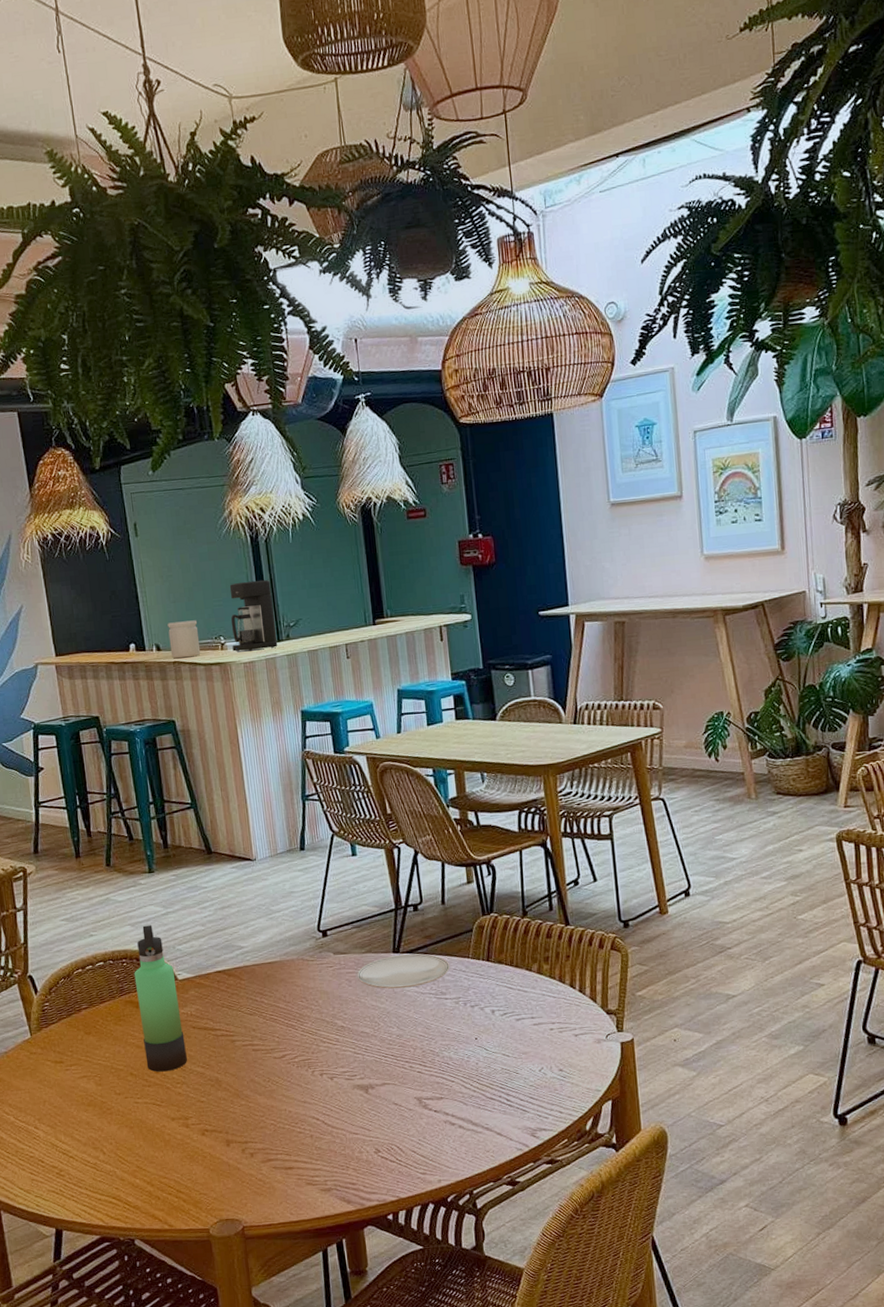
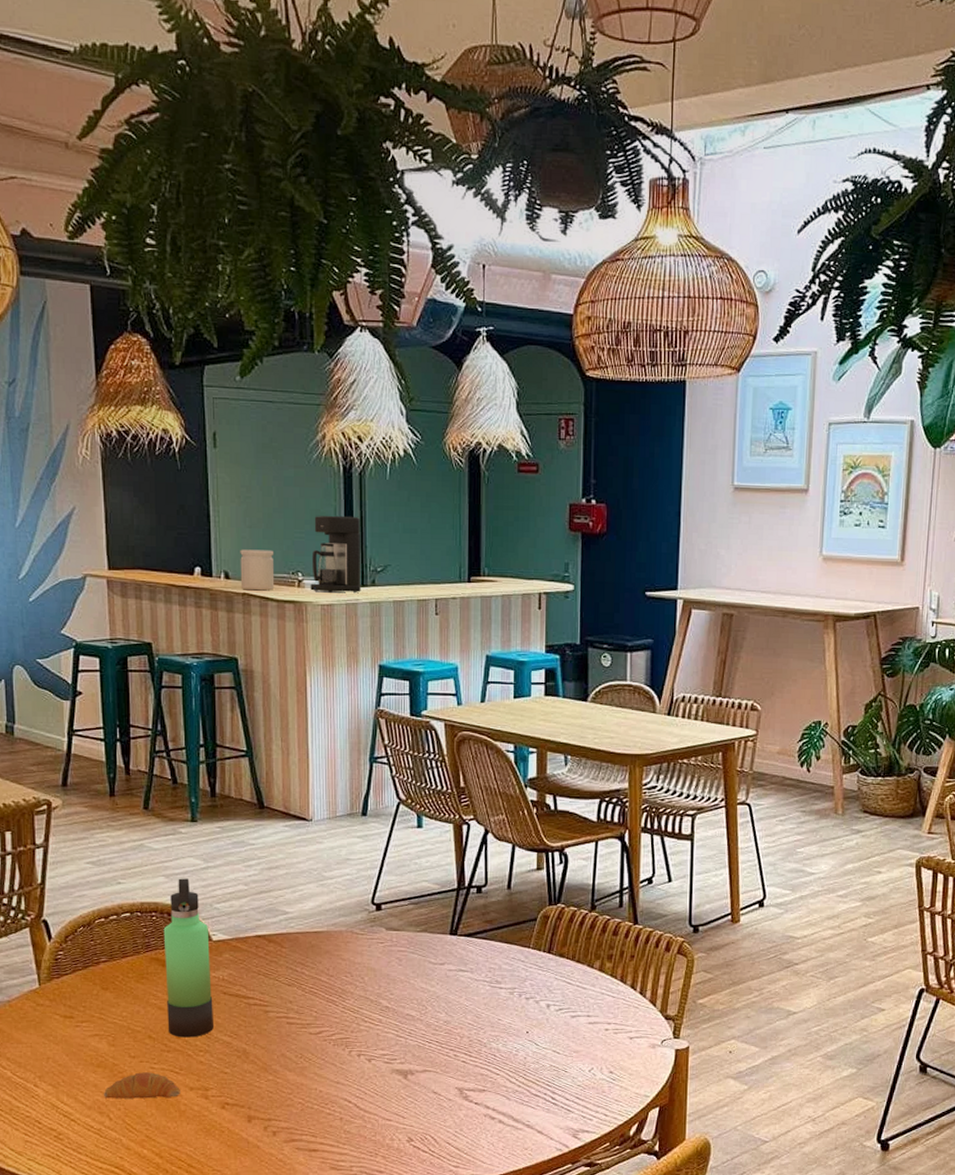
croissant: none [96,1107,164,1135] -> present [104,1072,180,1099]
plate: present [357,953,450,989] -> none [408,937,509,973]

